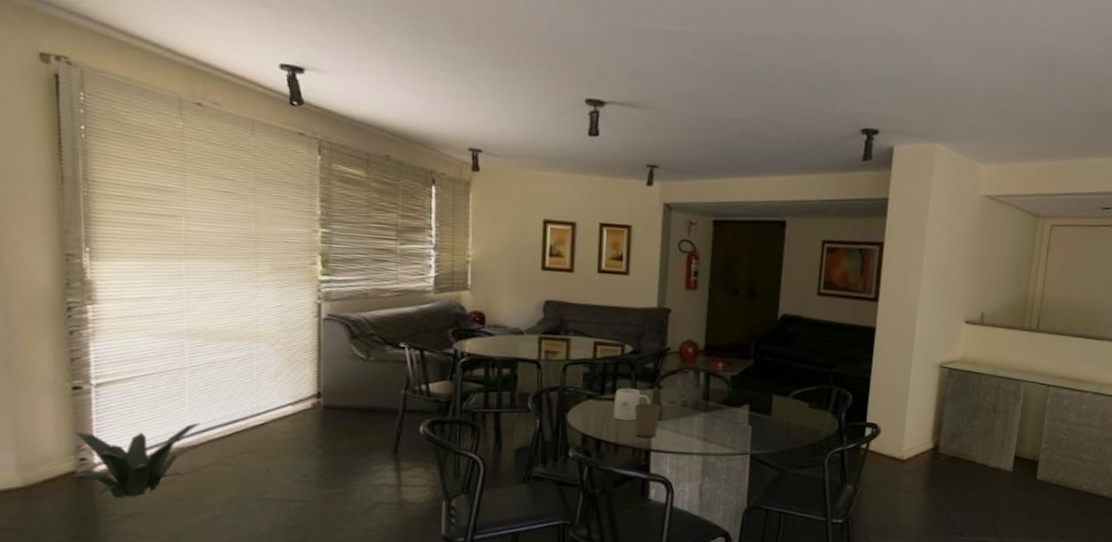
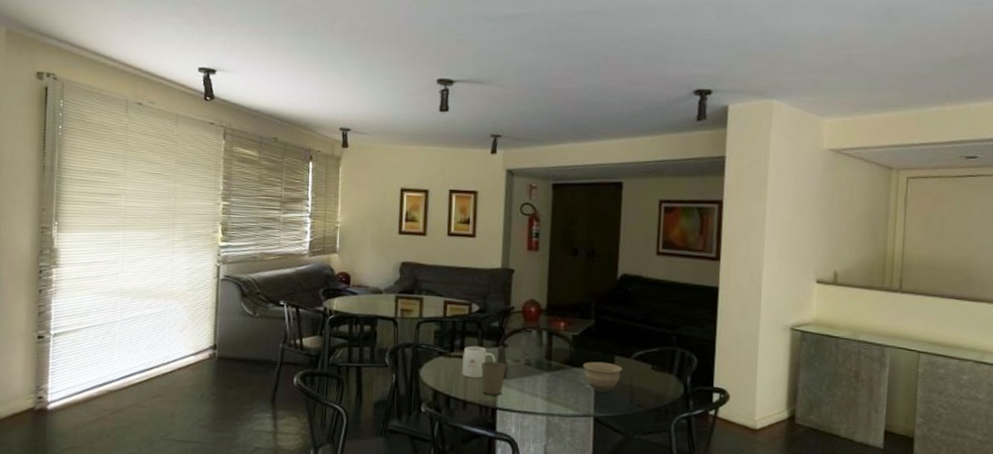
plant: present [71,422,200,498] -> none [31,368,125,433]
bowl: none [741,401,781,430] -> present [583,361,623,392]

